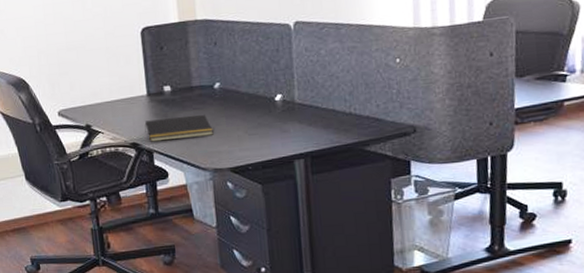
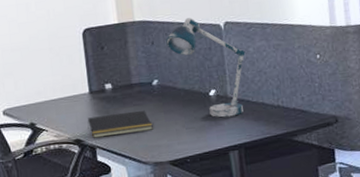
desk lamp: none [230,16,317,124] -> present [166,18,246,118]

